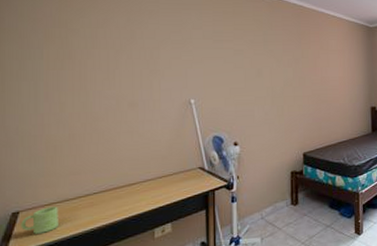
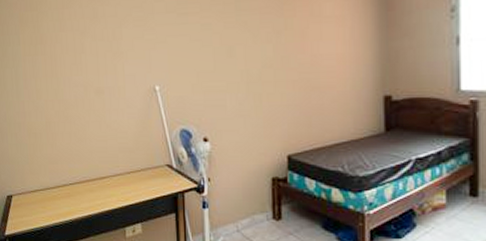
mug: present [21,206,59,234] -> none [14,193,43,218]

